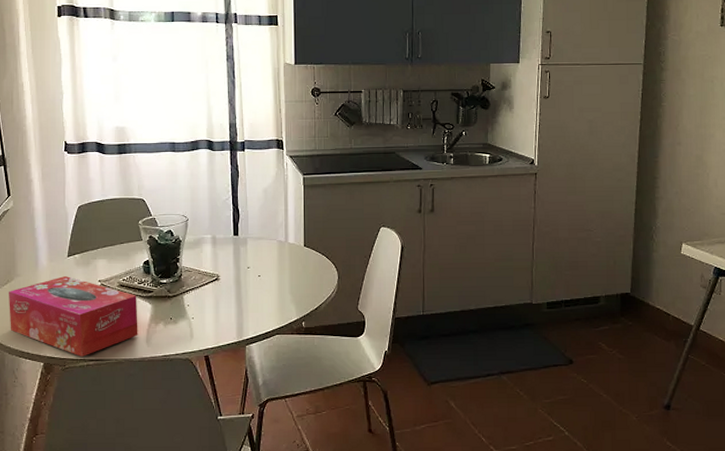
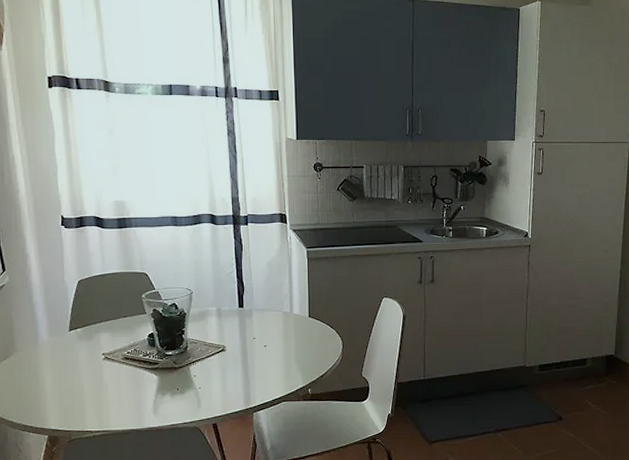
tissue box: present [9,276,138,357] -> none [8,350,145,428]

